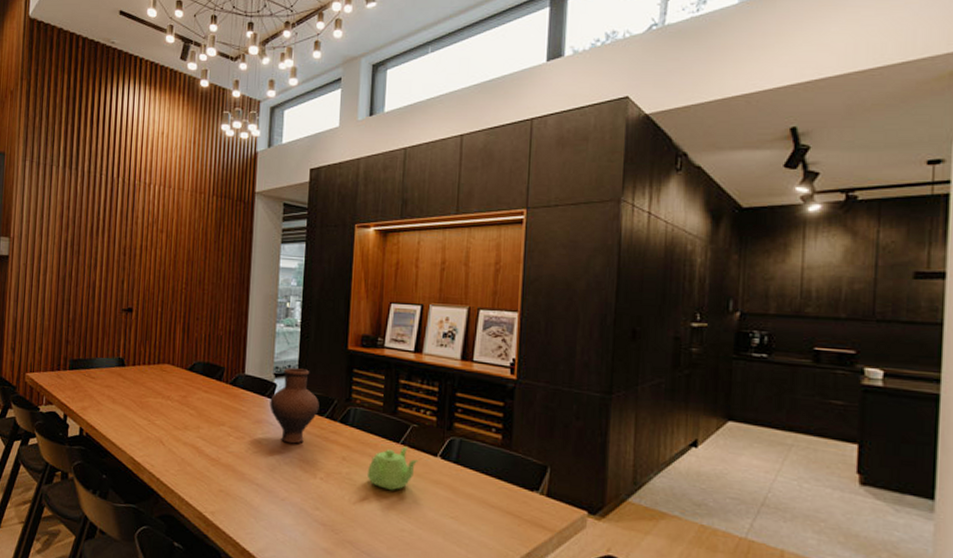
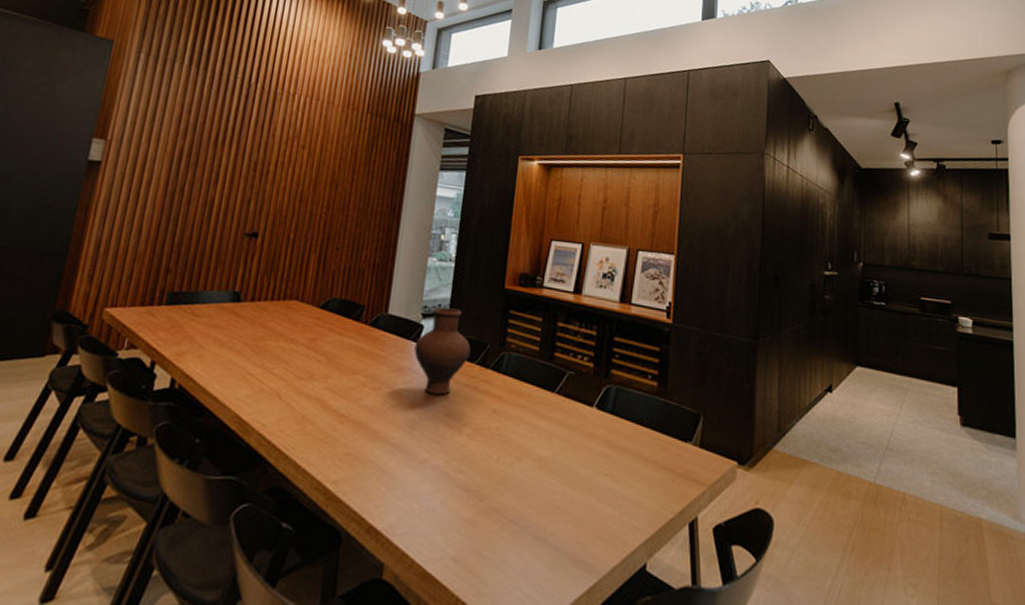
teapot: present [366,446,419,491] -> none [518,396,574,447]

